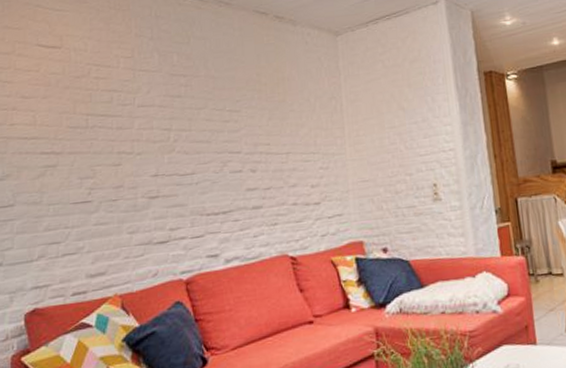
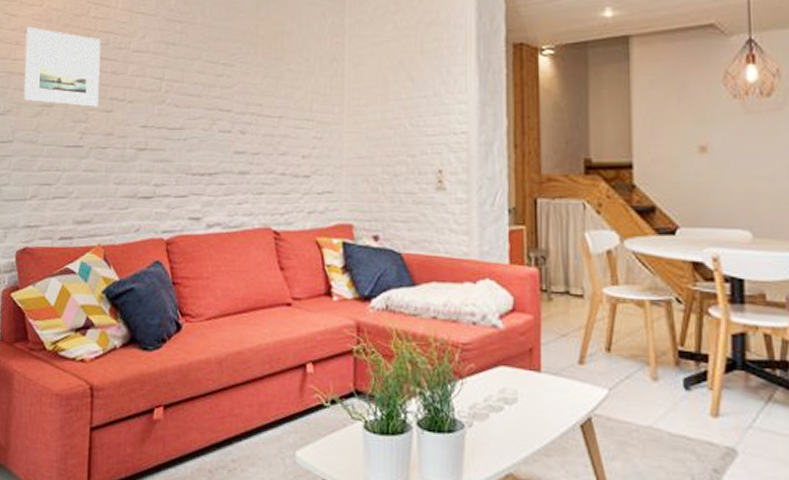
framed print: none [22,91,105,164] -> present [23,27,101,107]

